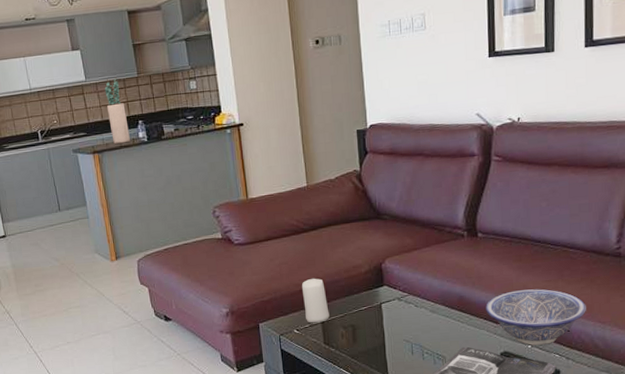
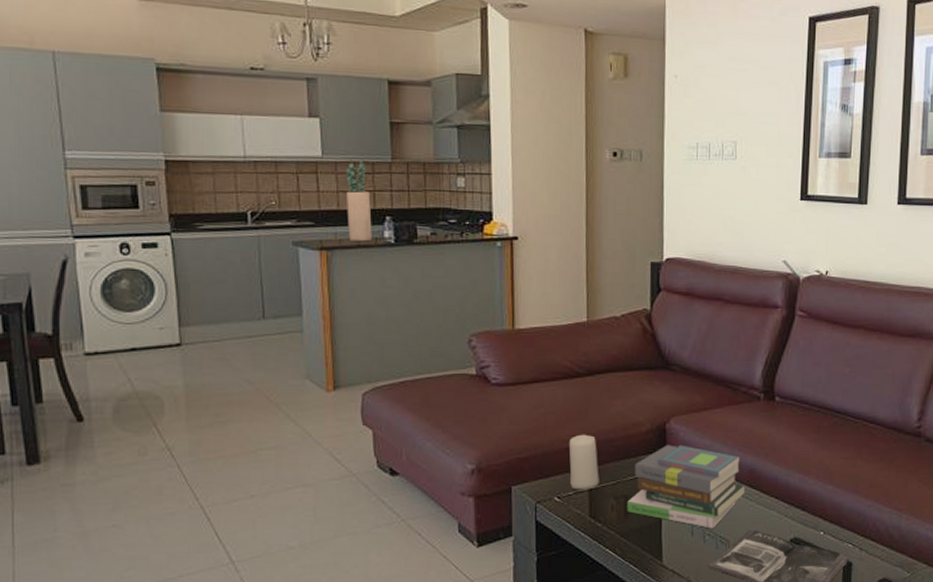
books: none [354,280,457,348] -> present [627,445,745,529]
decorative bowl: present [485,289,586,346] -> none [778,466,883,533]

